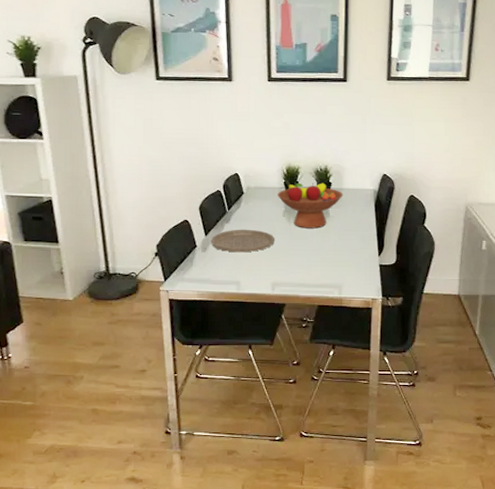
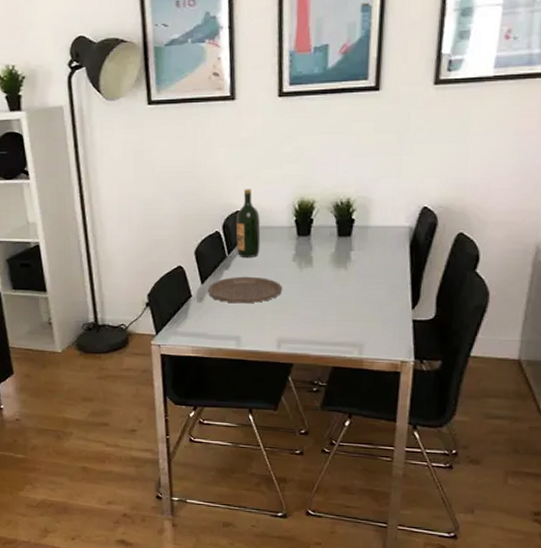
wine bottle: none [234,155,256,213] -> present [235,189,261,257]
fruit bowl: present [277,180,343,229] -> none [286,217,369,276]

